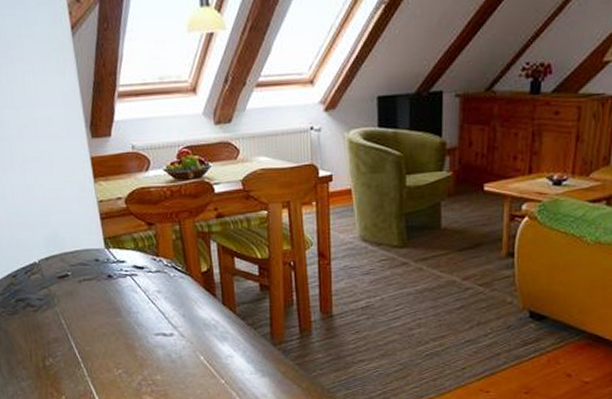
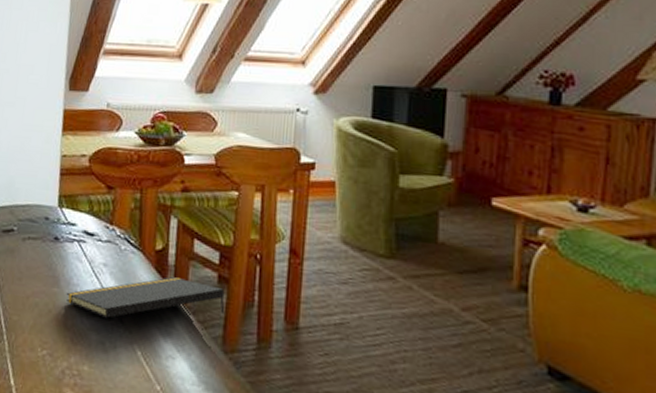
notepad: none [129,292,270,335] -> present [66,277,225,318]

